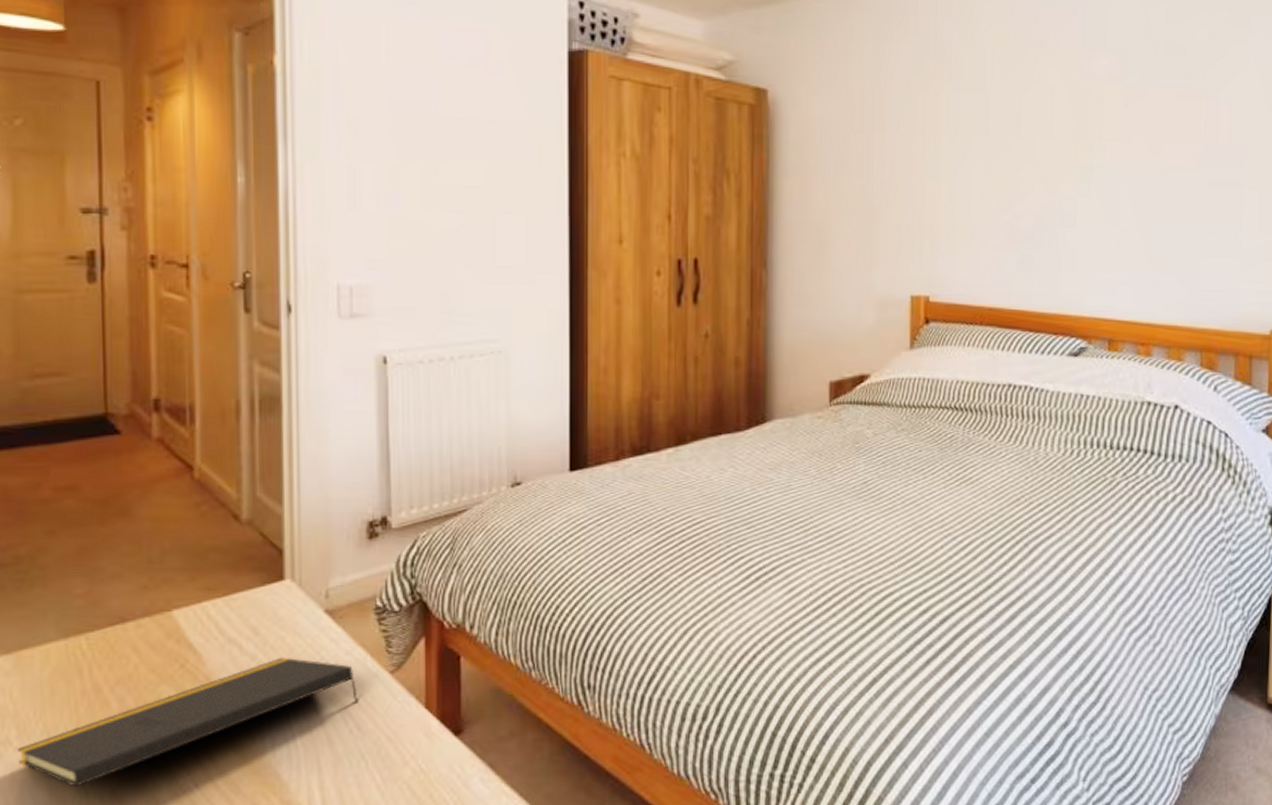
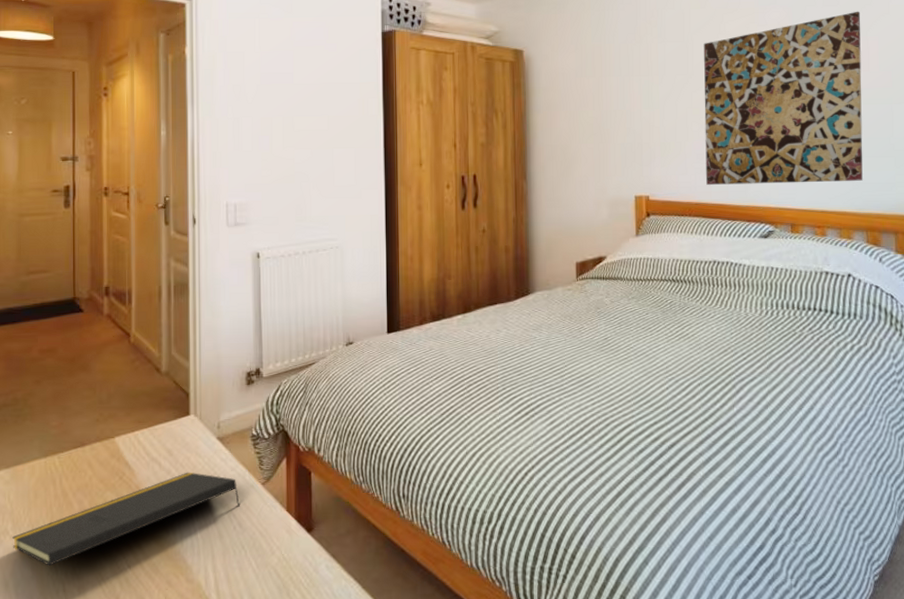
wall art: none [1004,64,1212,287] -> present [703,11,863,185]

